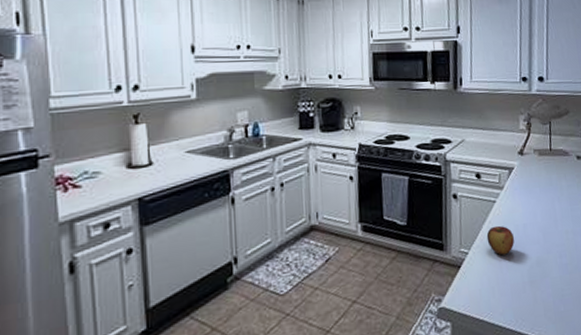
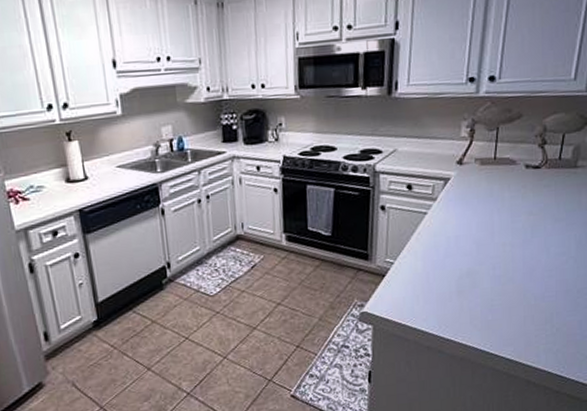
apple: present [486,225,514,255] -> none [414,237,444,266]

